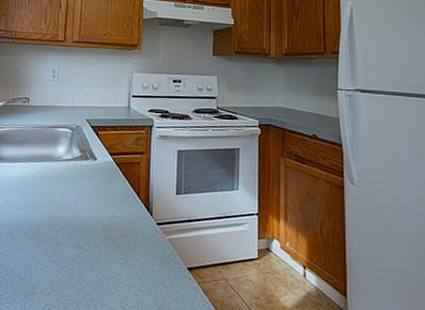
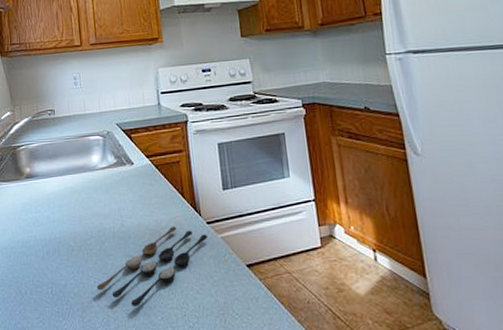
spoon: none [44,223,156,297] -> present [97,226,209,306]

